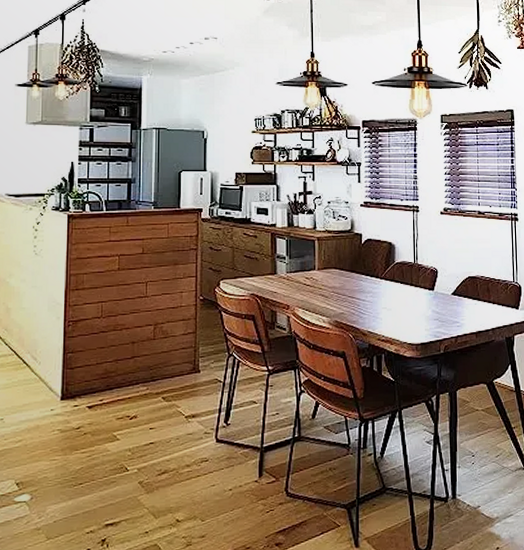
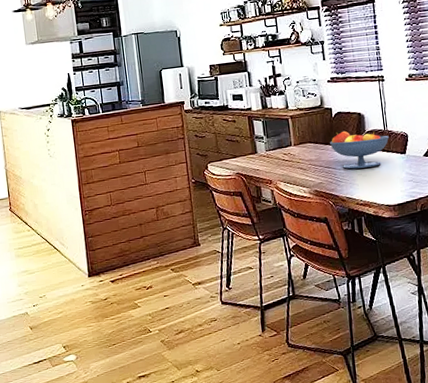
fruit bowl: none [356,259,419,302] -> present [330,130,390,169]

